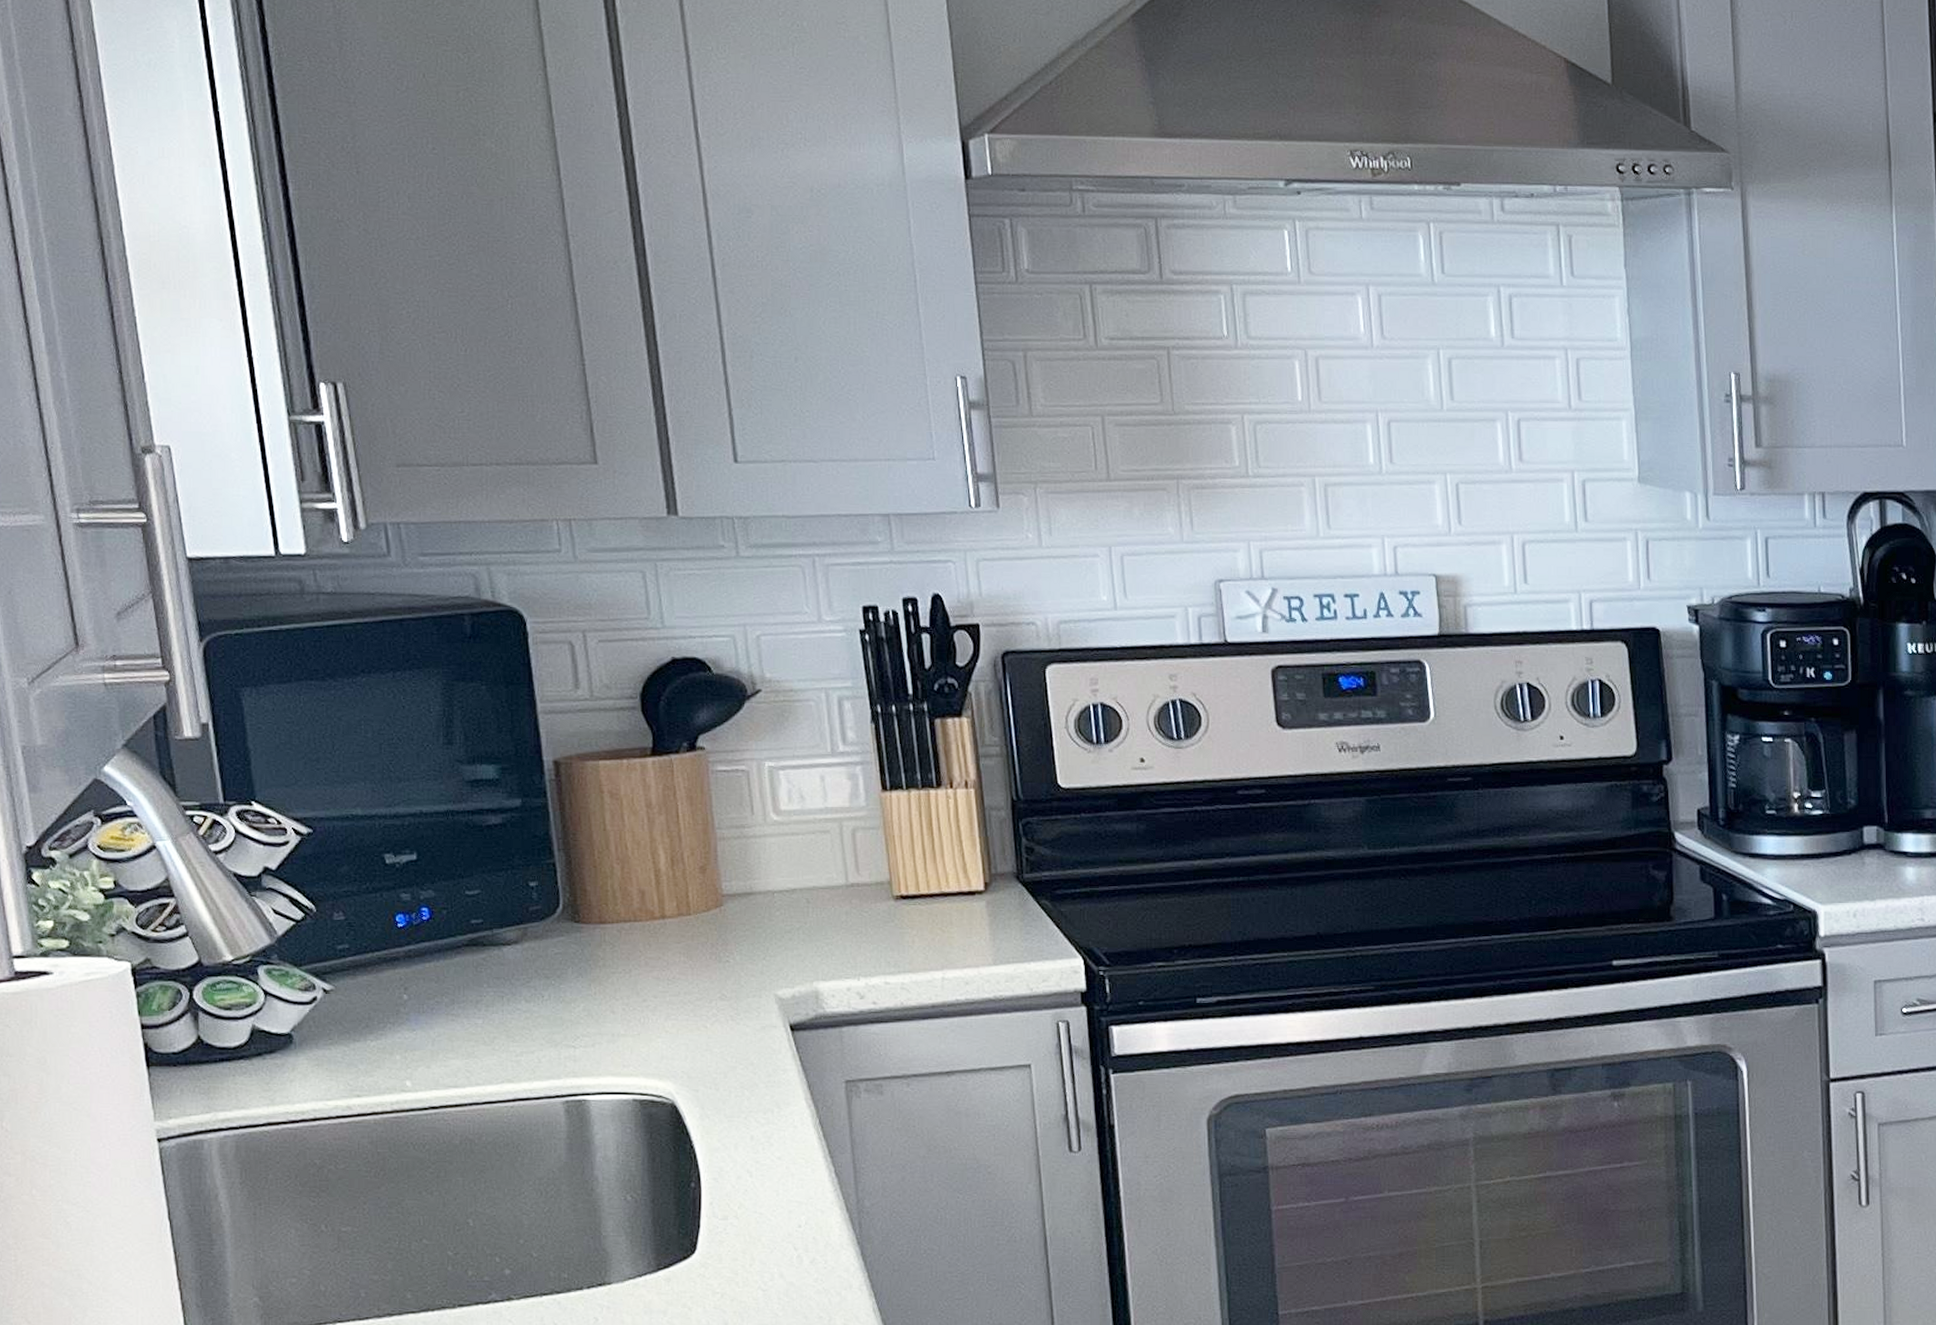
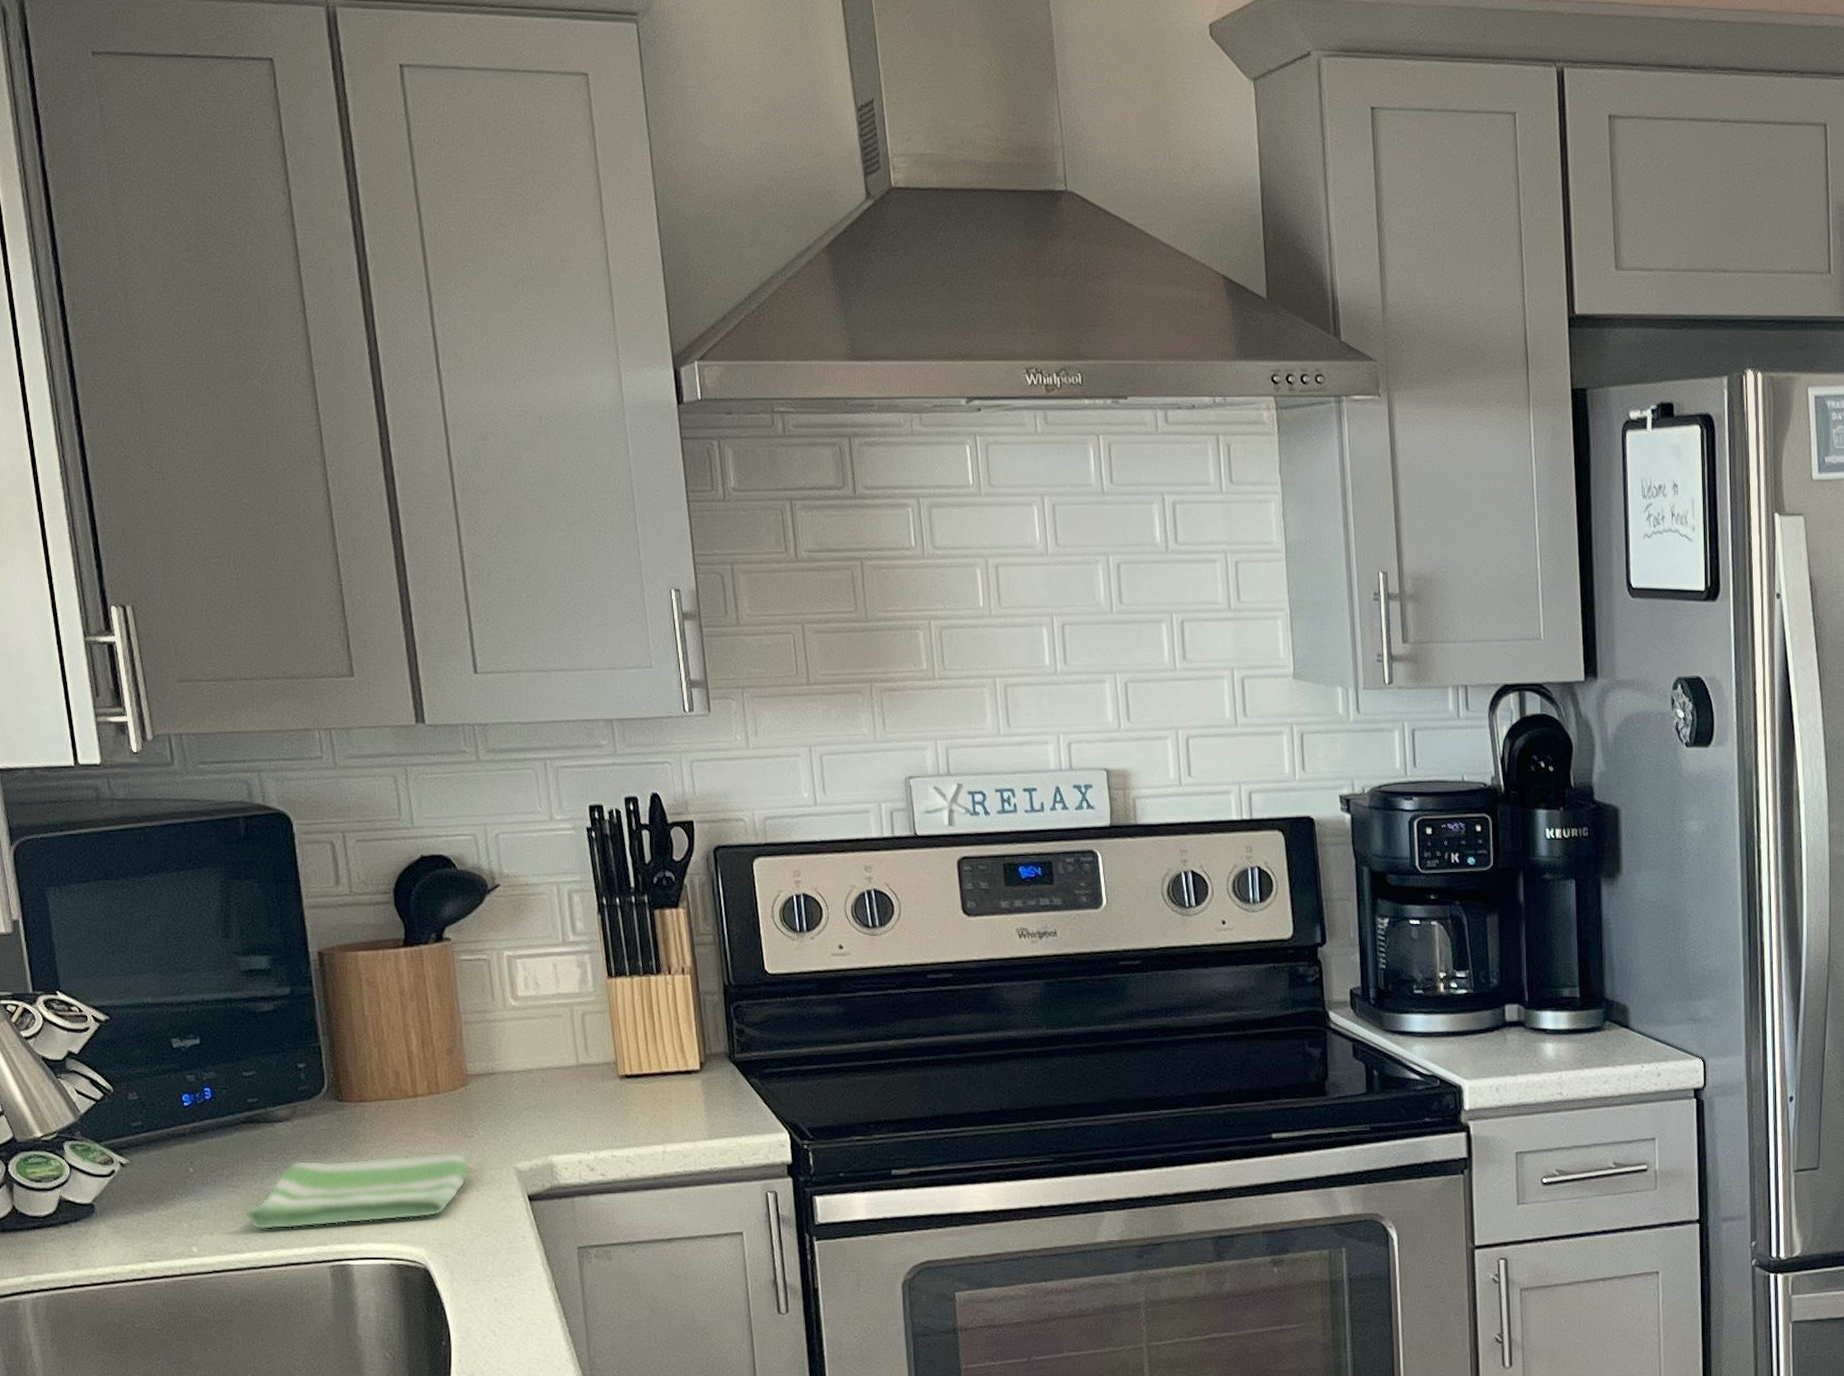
dish towel: none [461,976,724,1063] -> present [240,1150,470,1231]

